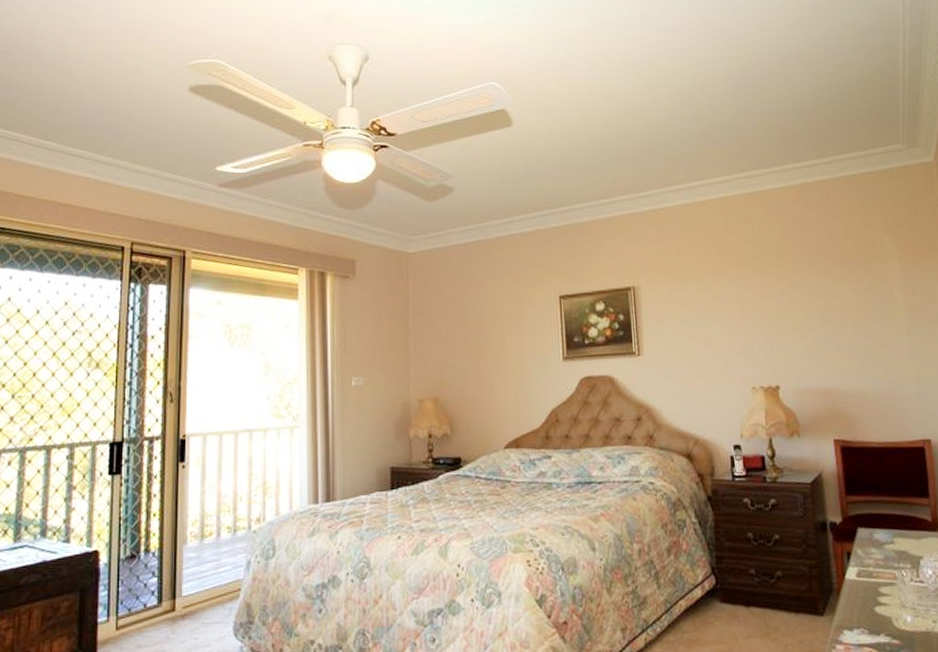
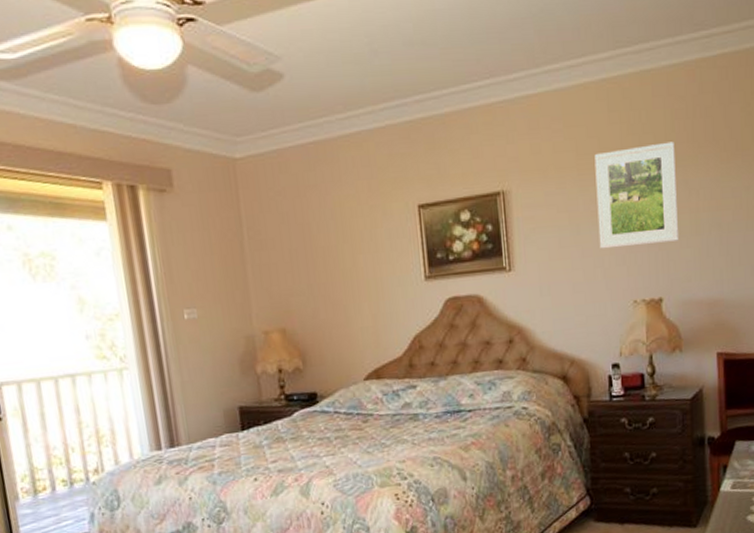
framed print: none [714,250,793,340] -> present [594,141,680,249]

